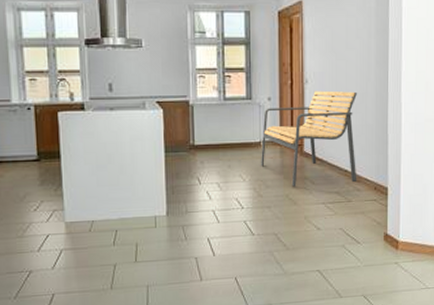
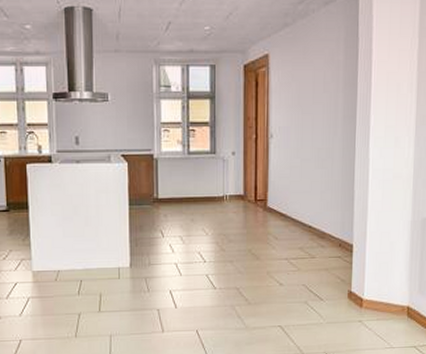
bench: present [261,90,357,187] -> none [224,145,323,242]

